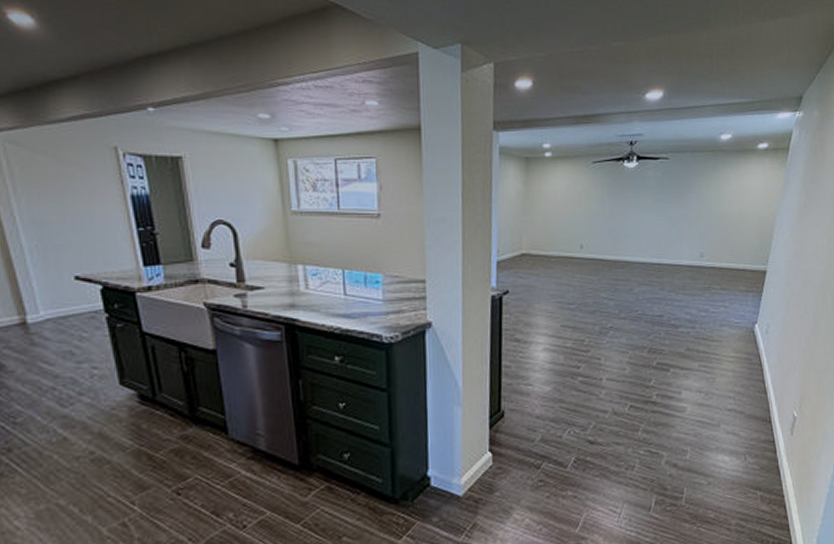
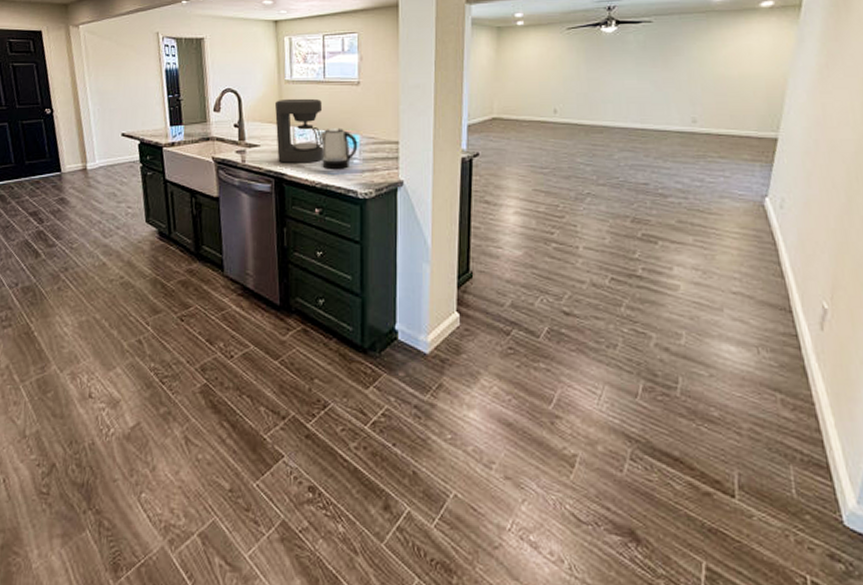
coffee maker: none [281,232,342,307] -> present [275,98,324,163]
kettle: none [336,265,381,312] -> present [320,127,358,169]

